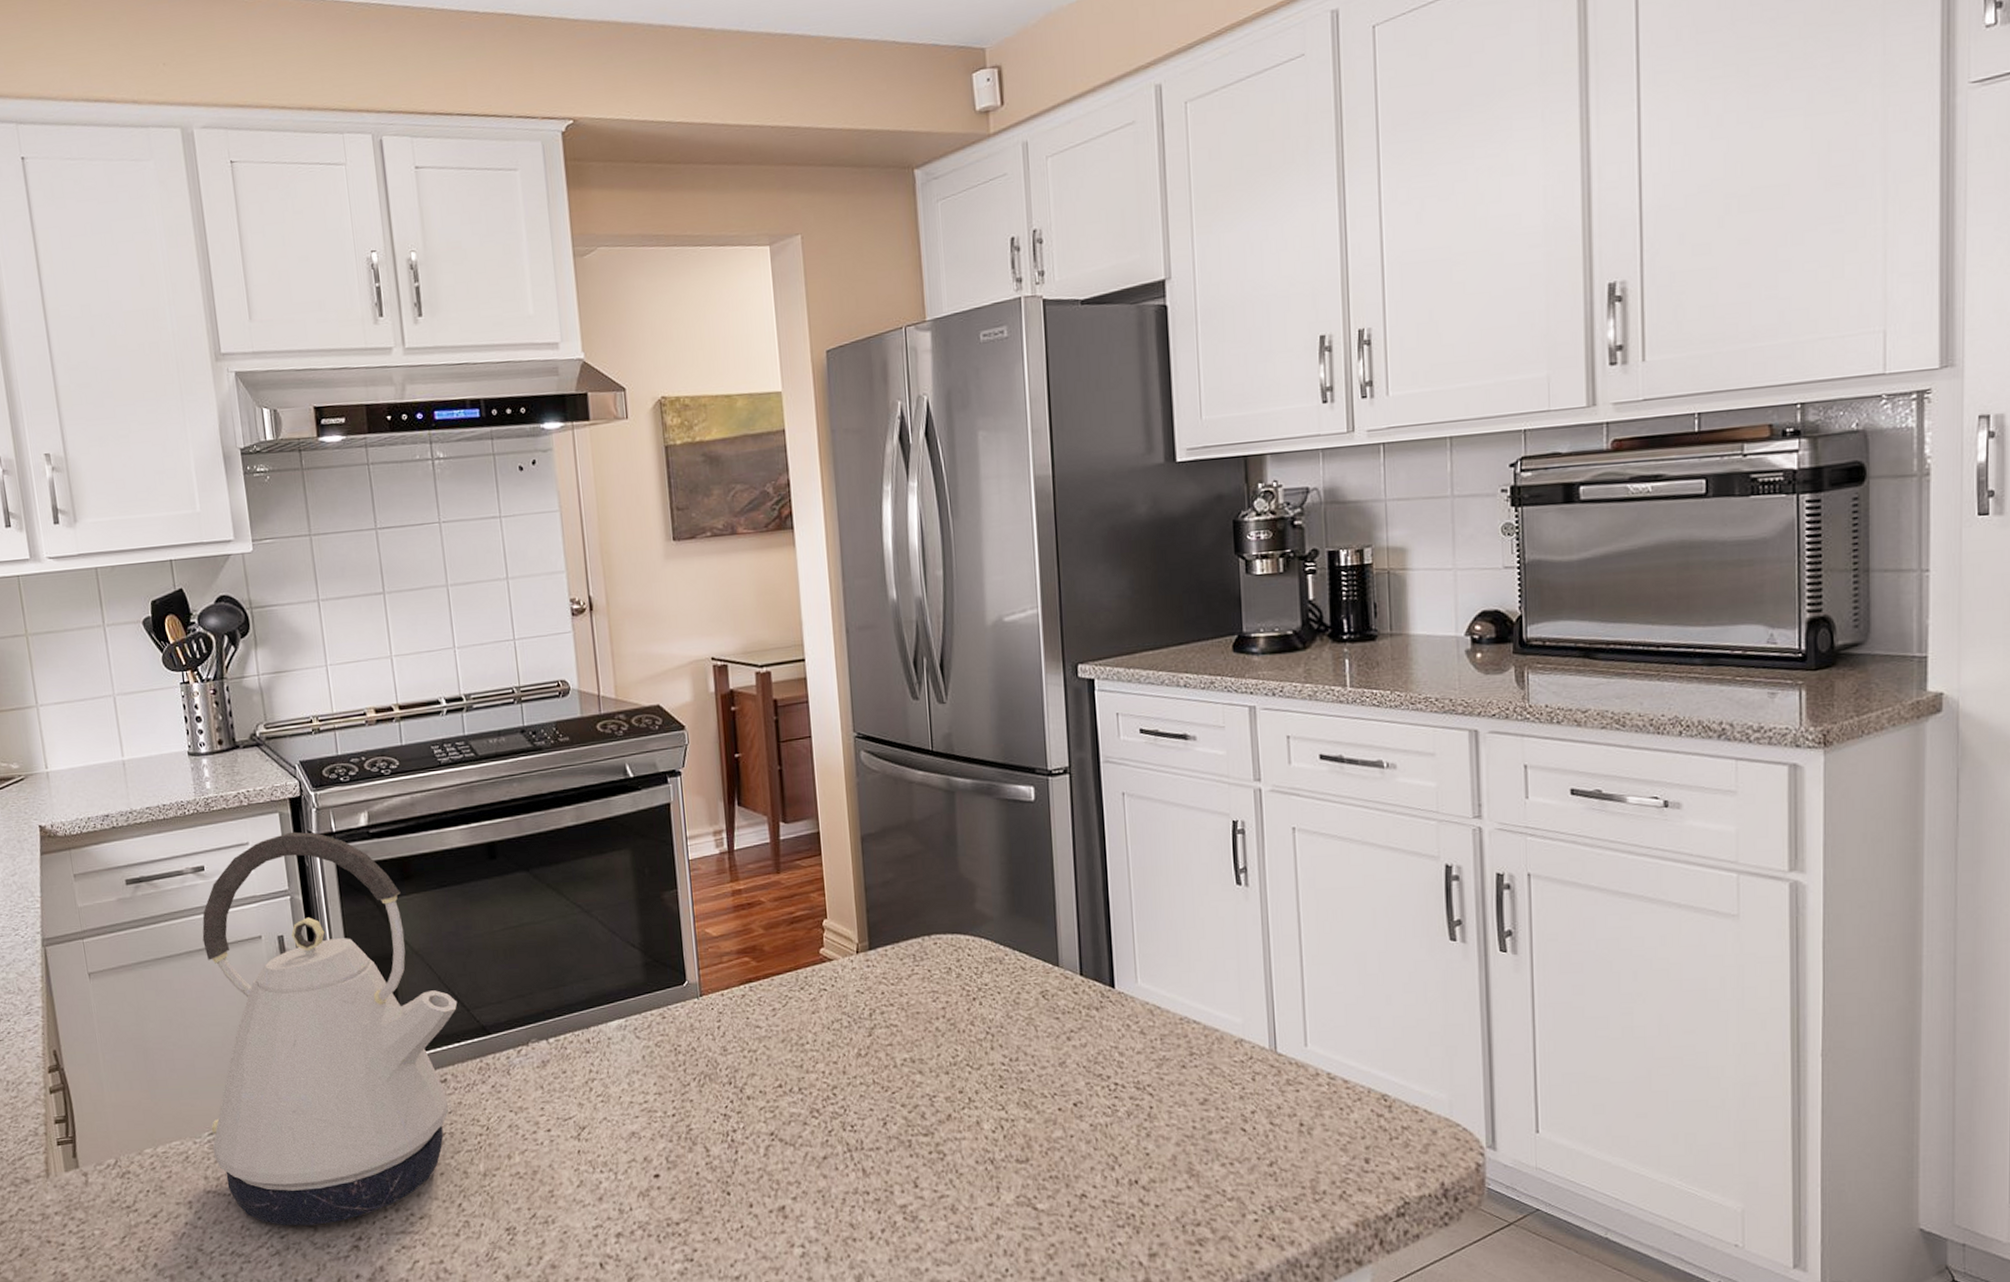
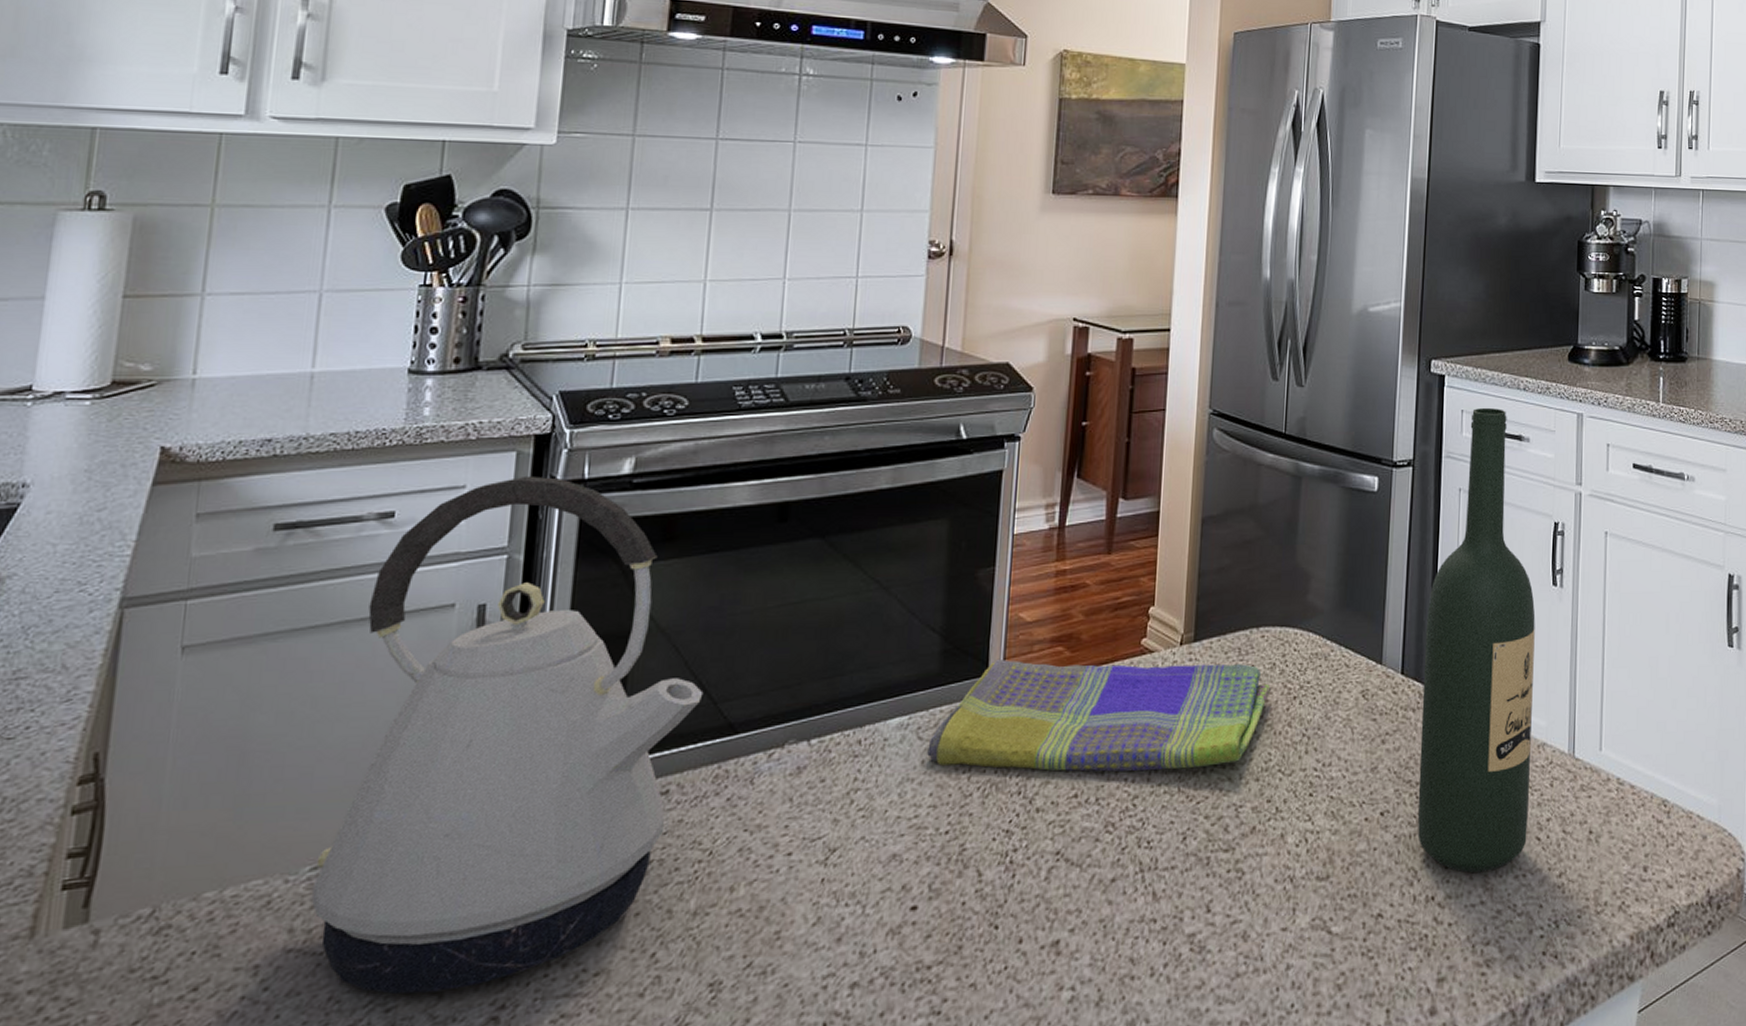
dish towel: none [645,969,950,1066] -> present [927,658,1271,772]
wine bottle: none [1100,708,1231,1161] -> present [1417,407,1536,873]

